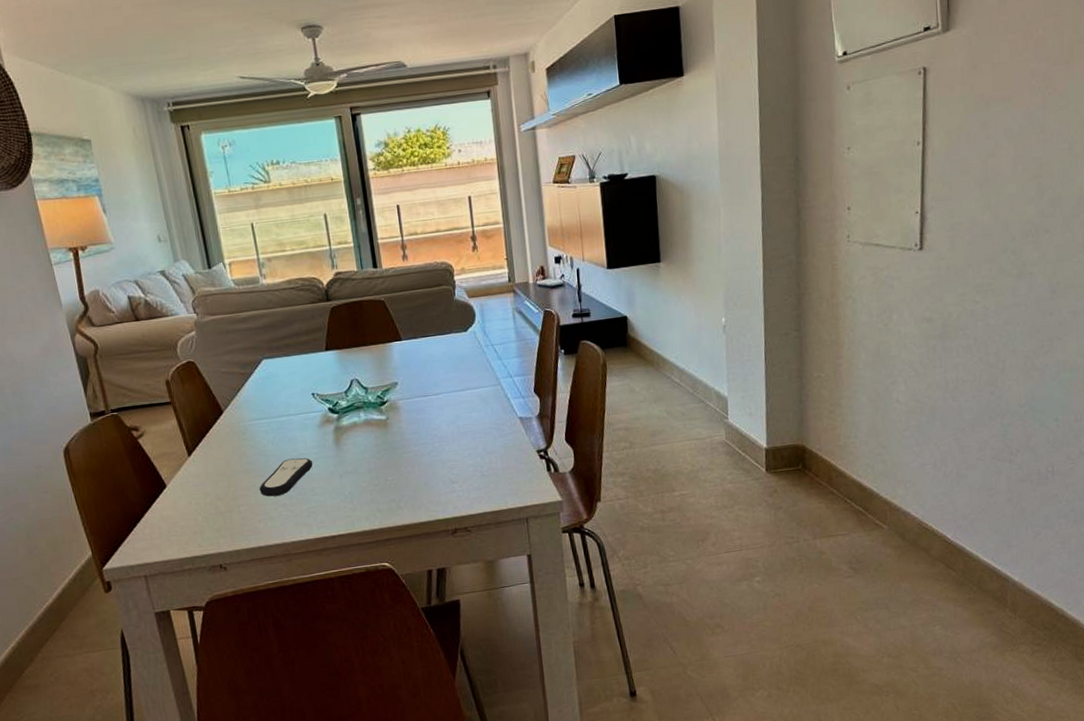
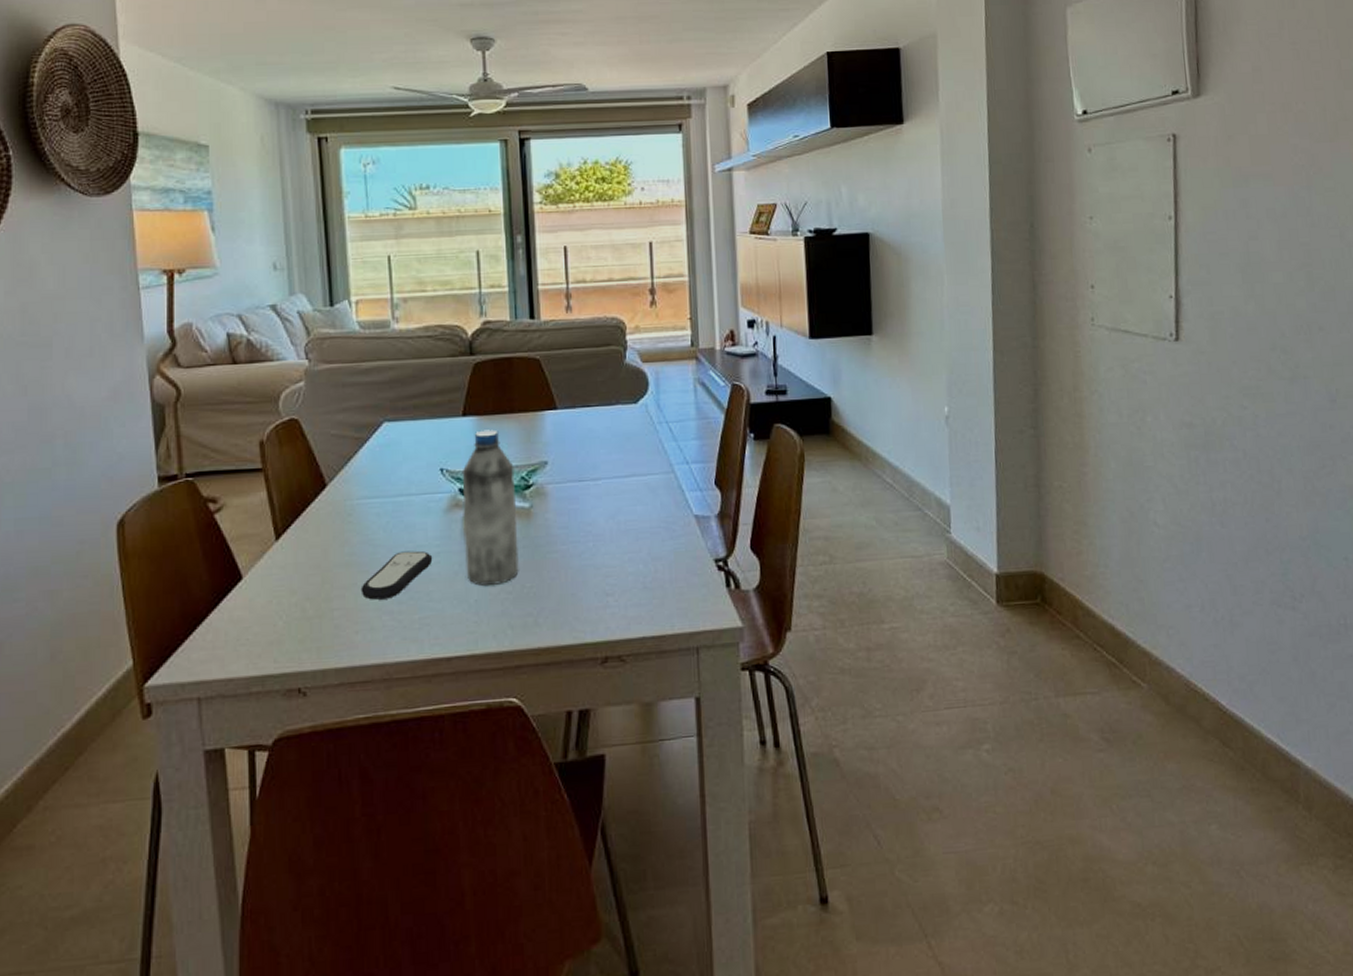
water bottle: none [329,360,382,481] -> present [462,429,519,586]

